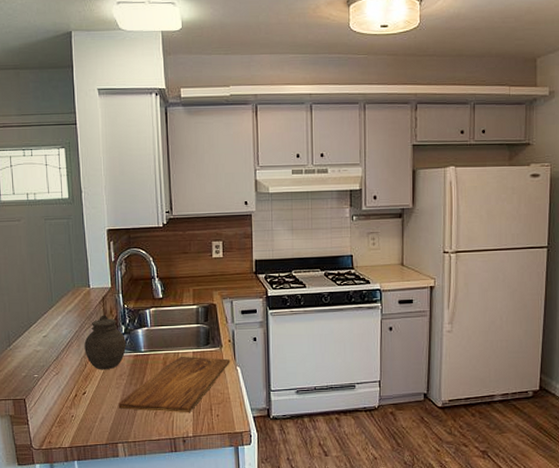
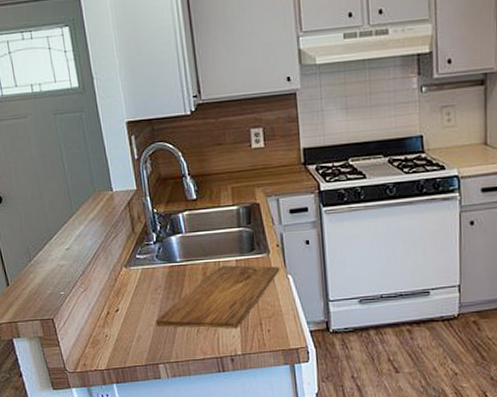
jar: present [84,315,127,370] -> none [112,221,160,285]

